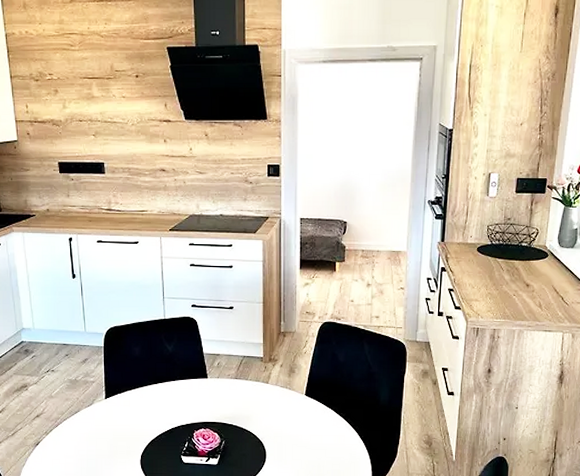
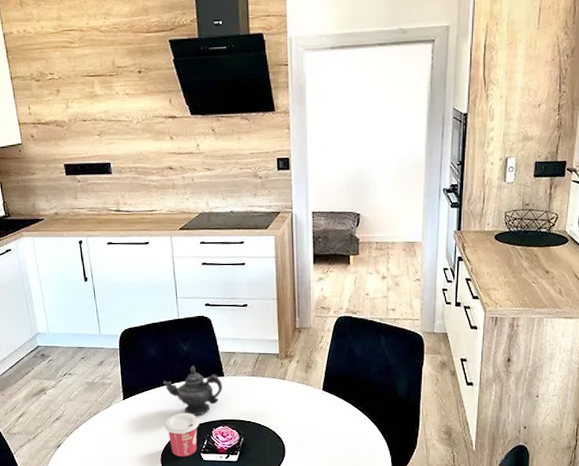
teapot: none [146,367,205,417] -> present [163,366,222,416]
cup: none [146,414,181,459] -> present [165,413,199,457]

